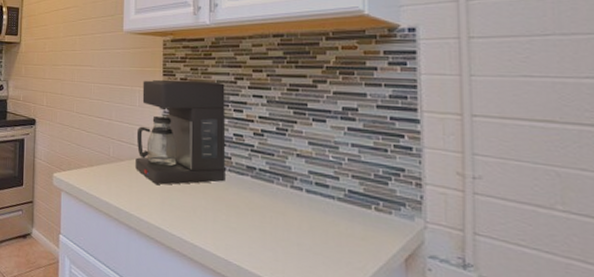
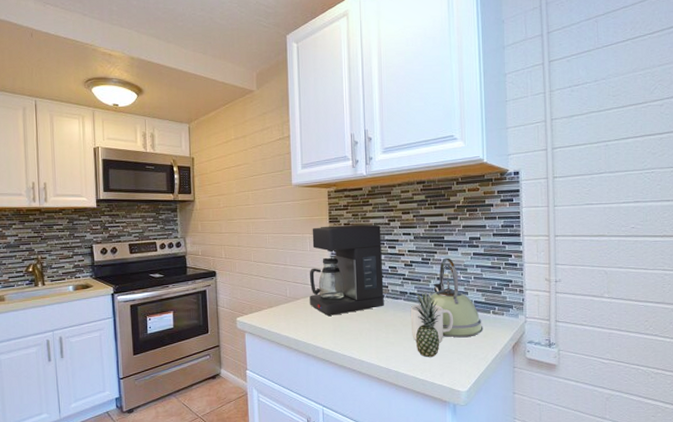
mug: none [259,184,319,238] -> present [410,304,454,343]
fruit: none [265,168,300,256] -> present [414,291,441,358]
kettle: none [286,130,361,237] -> present [430,258,483,337]

